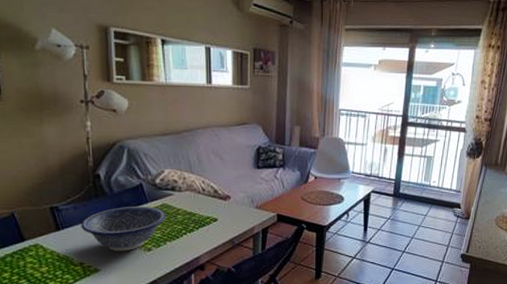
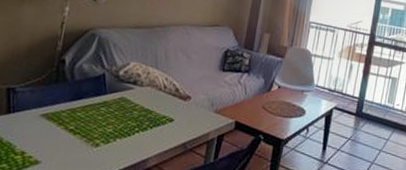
decorative bowl: present [81,205,167,251] -> none [32,95,123,144]

